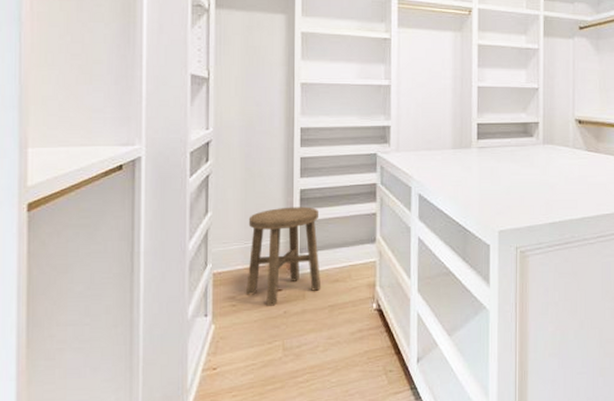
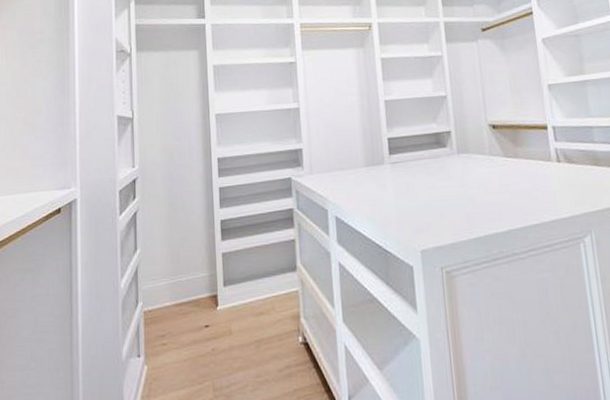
stool: present [246,206,322,306] -> none [174,237,247,344]

